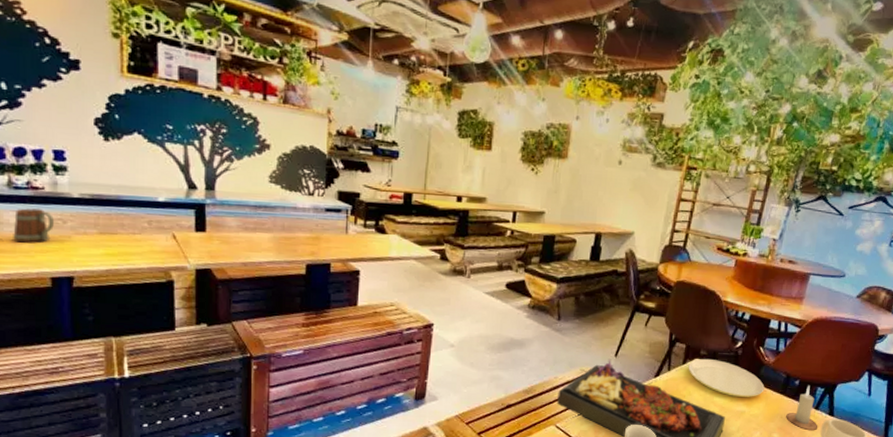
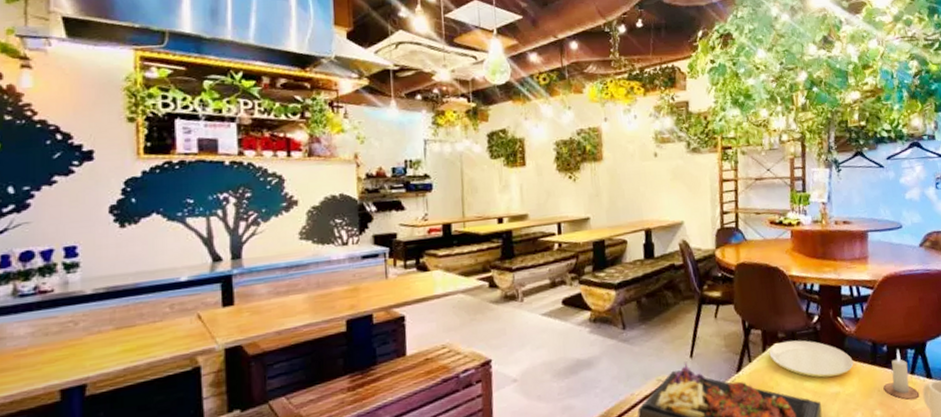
beer mug: present [13,208,54,243] -> none [17,314,64,357]

